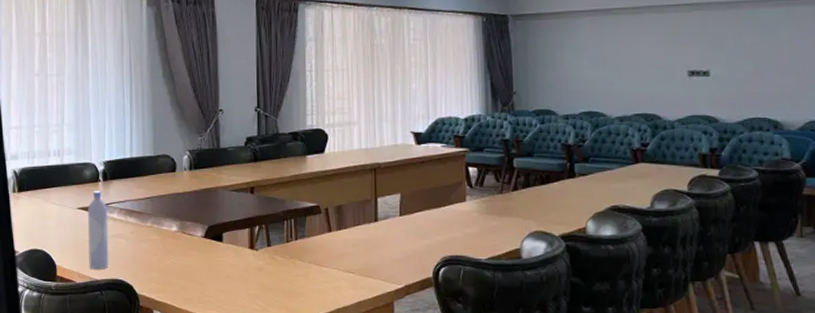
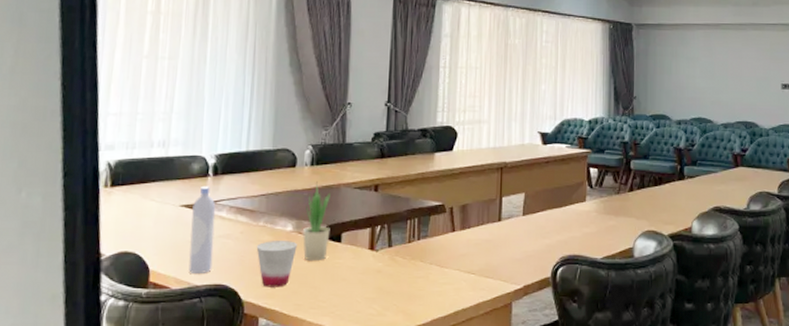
cup: none [146,240,182,283] -> present [256,241,297,287]
potted plant: none [187,185,212,259] -> present [303,182,331,262]

